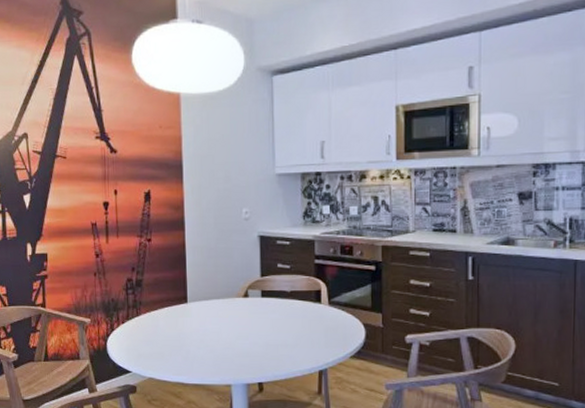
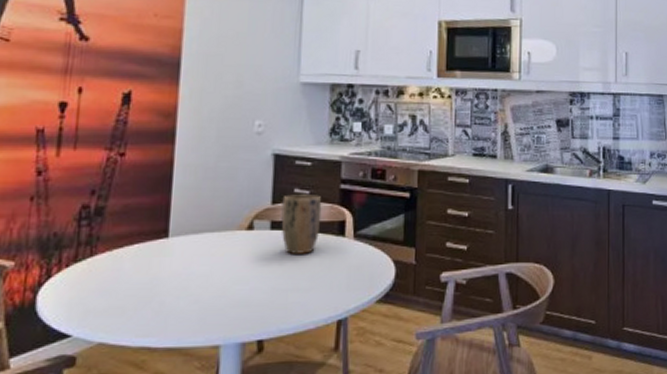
plant pot: none [269,269,301,318] -> present [281,194,322,255]

